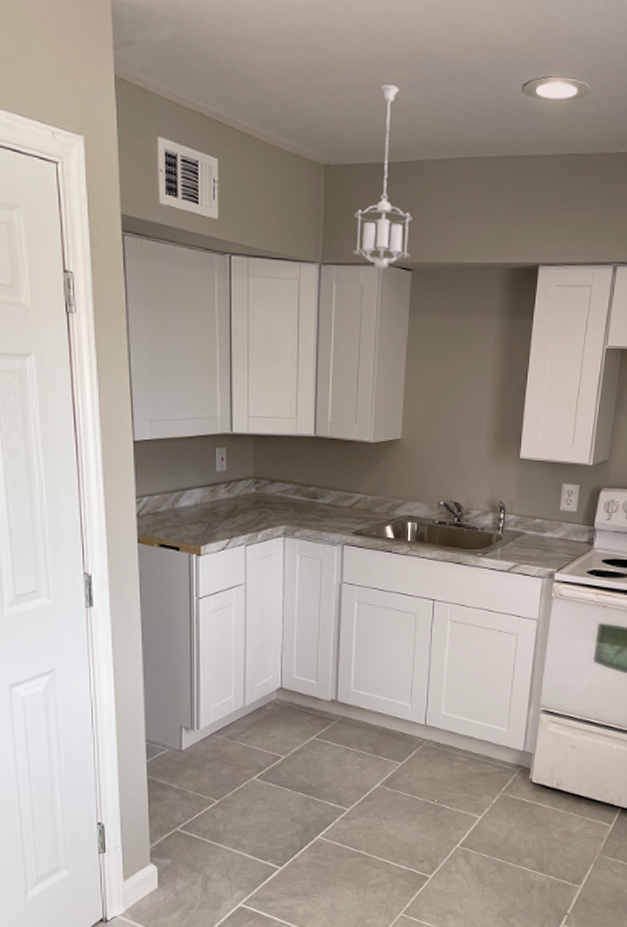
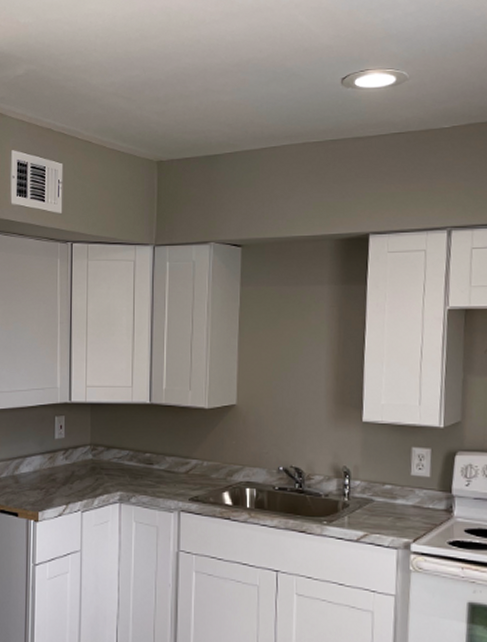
pendant light: present [353,84,413,272] -> none [184,91,241,249]

